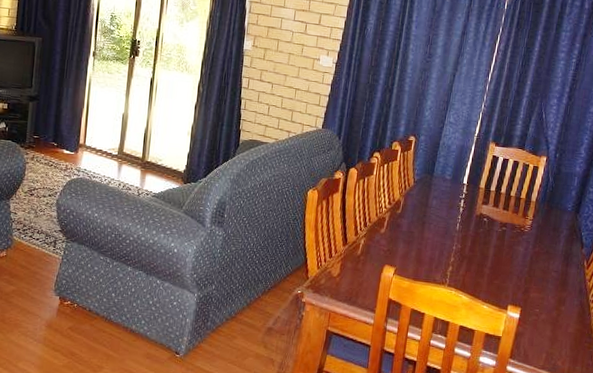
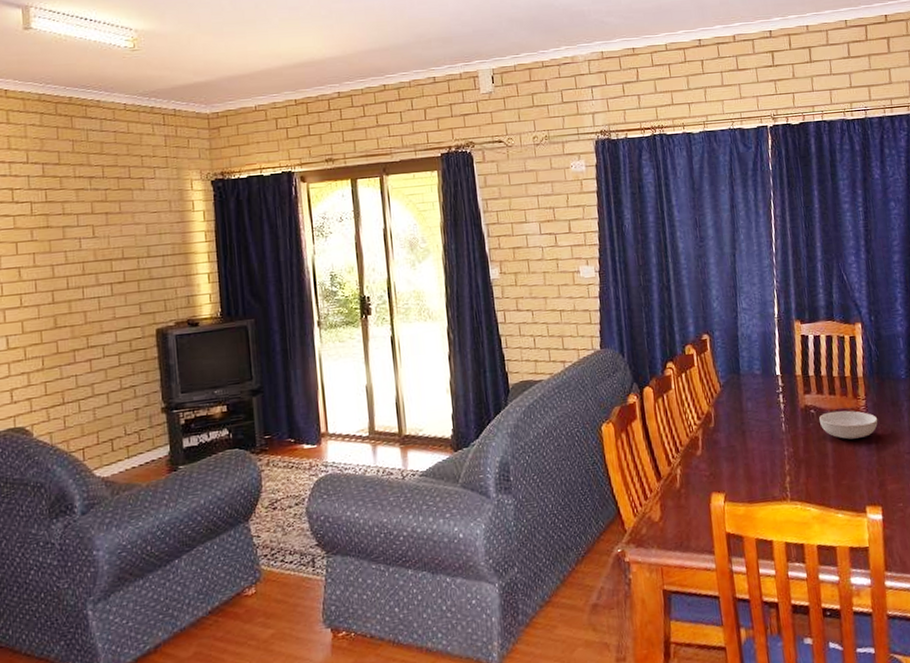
serving bowl: none [489,223,538,251] -> present [819,410,878,440]

